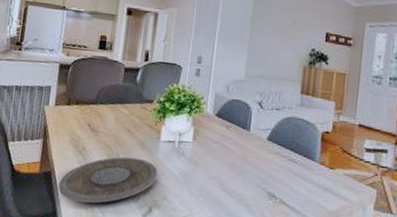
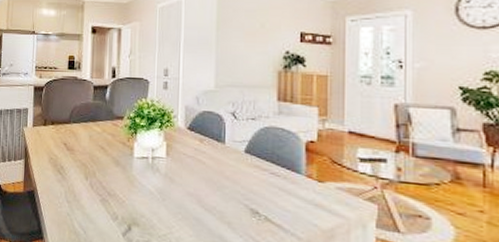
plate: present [58,156,157,204] -> none [42,174,133,222]

